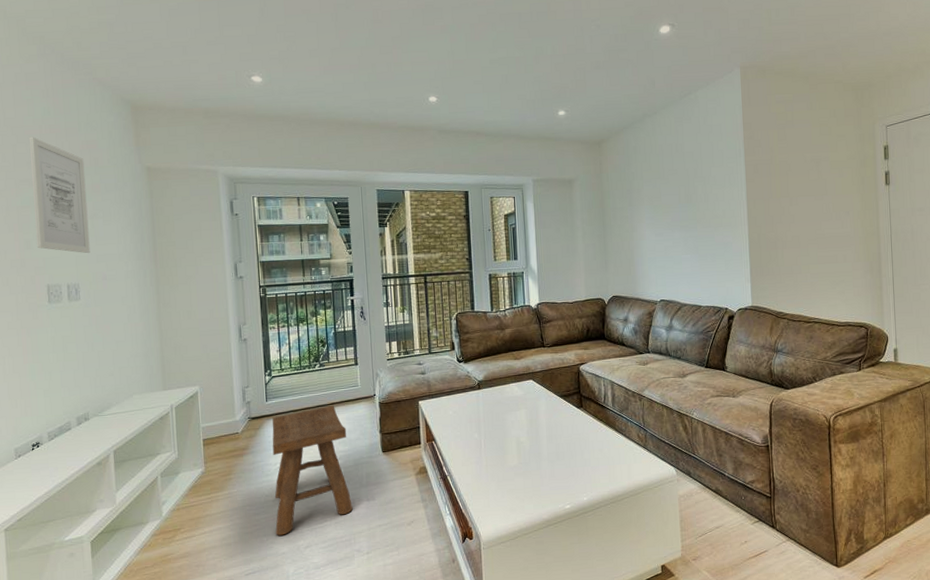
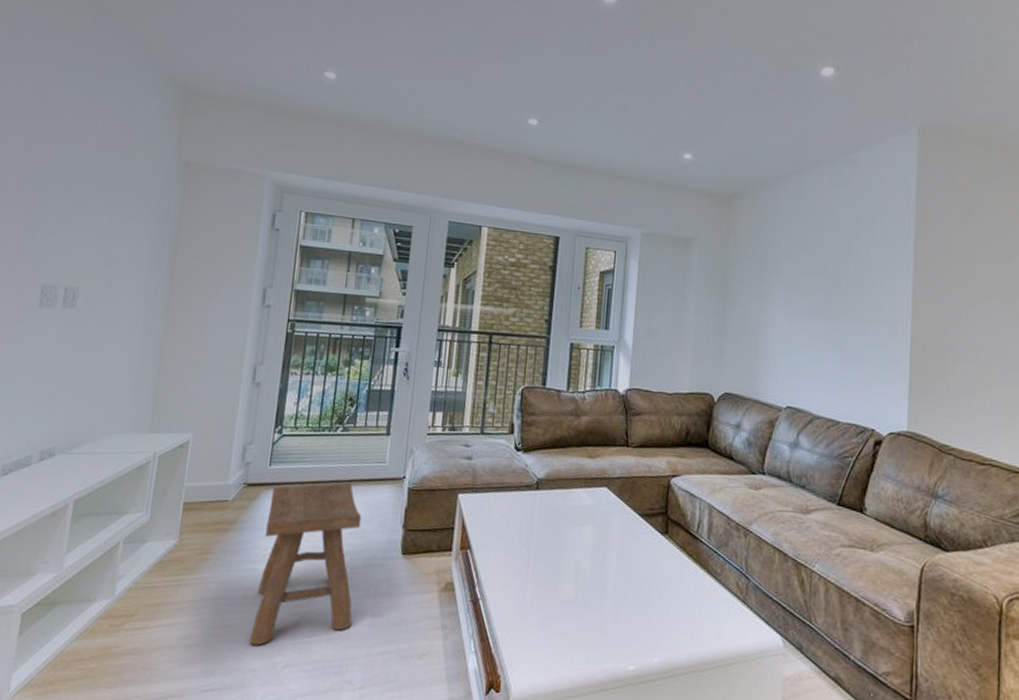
wall art: present [29,136,90,254] -> none [42,111,116,254]

